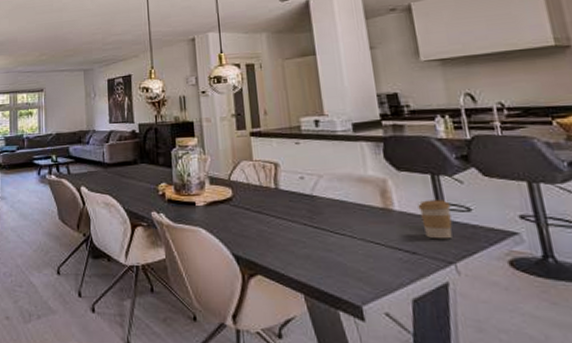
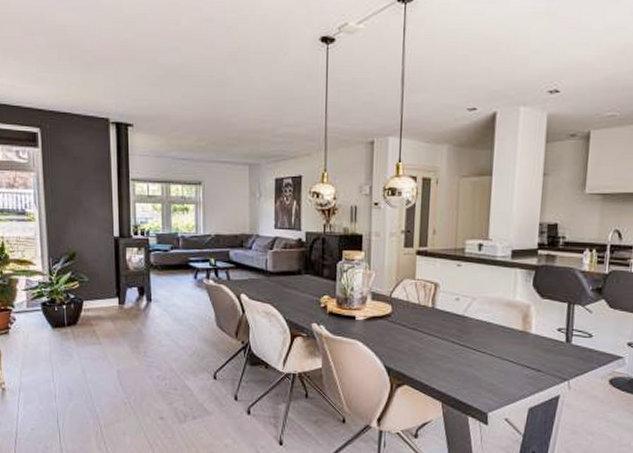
coffee cup: present [418,200,453,239] -> none [551,326,577,360]

